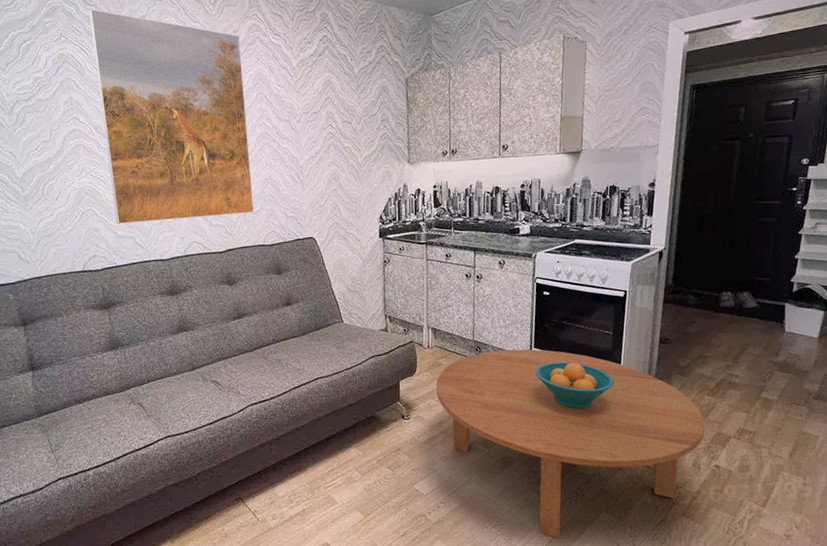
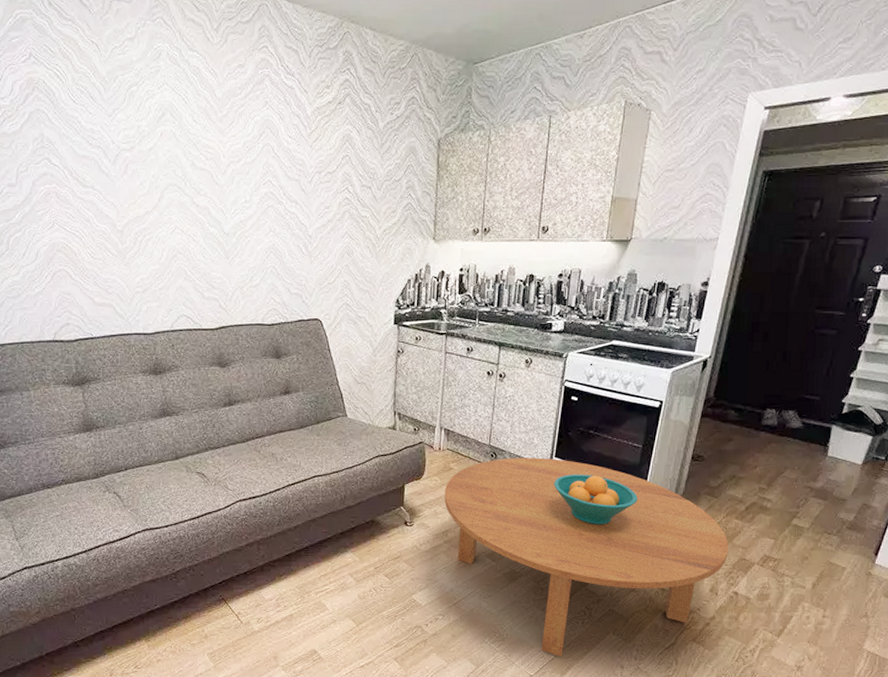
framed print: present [89,8,255,224] -> none [65,24,253,289]

